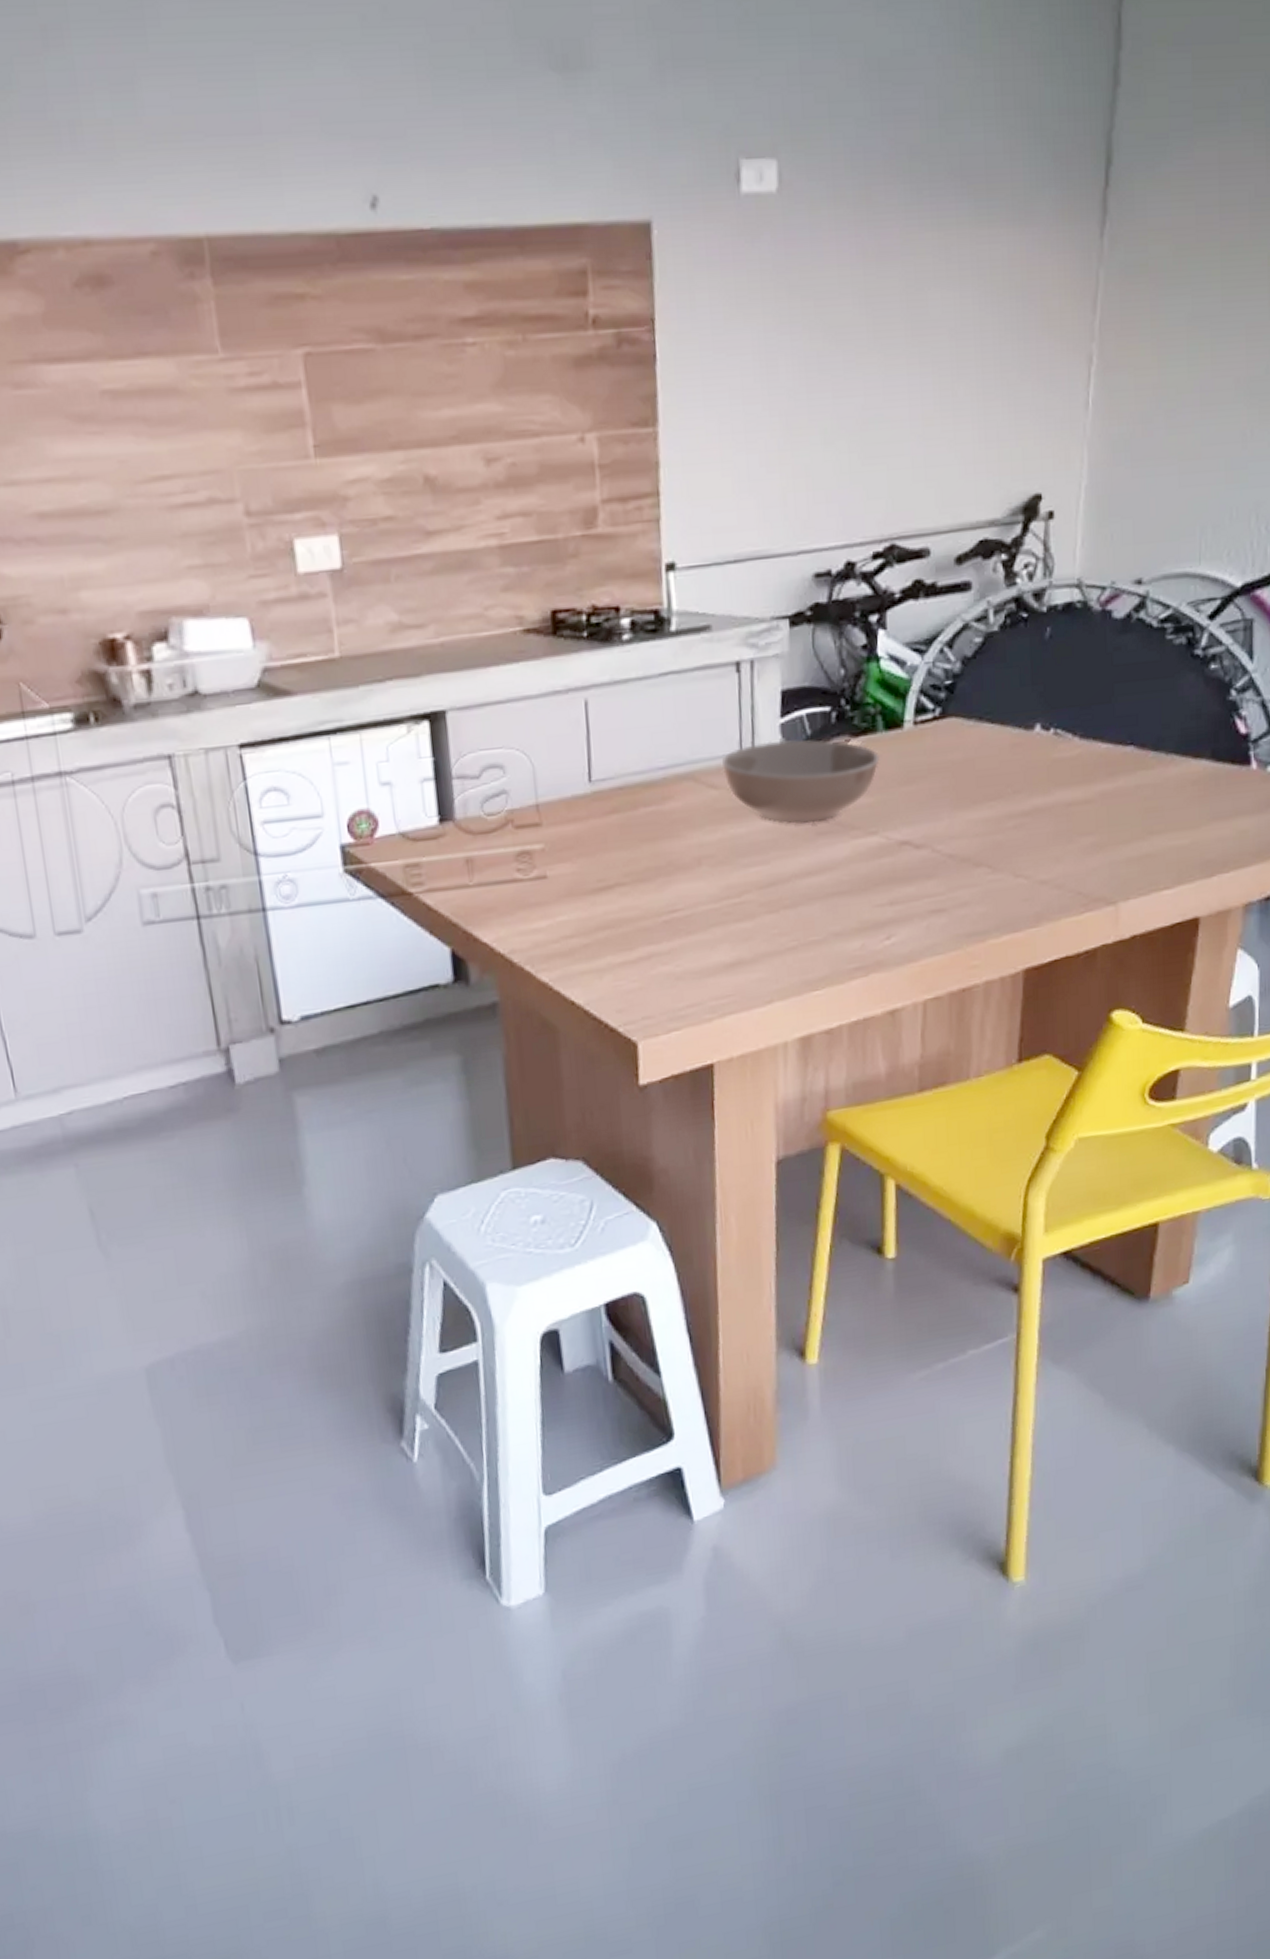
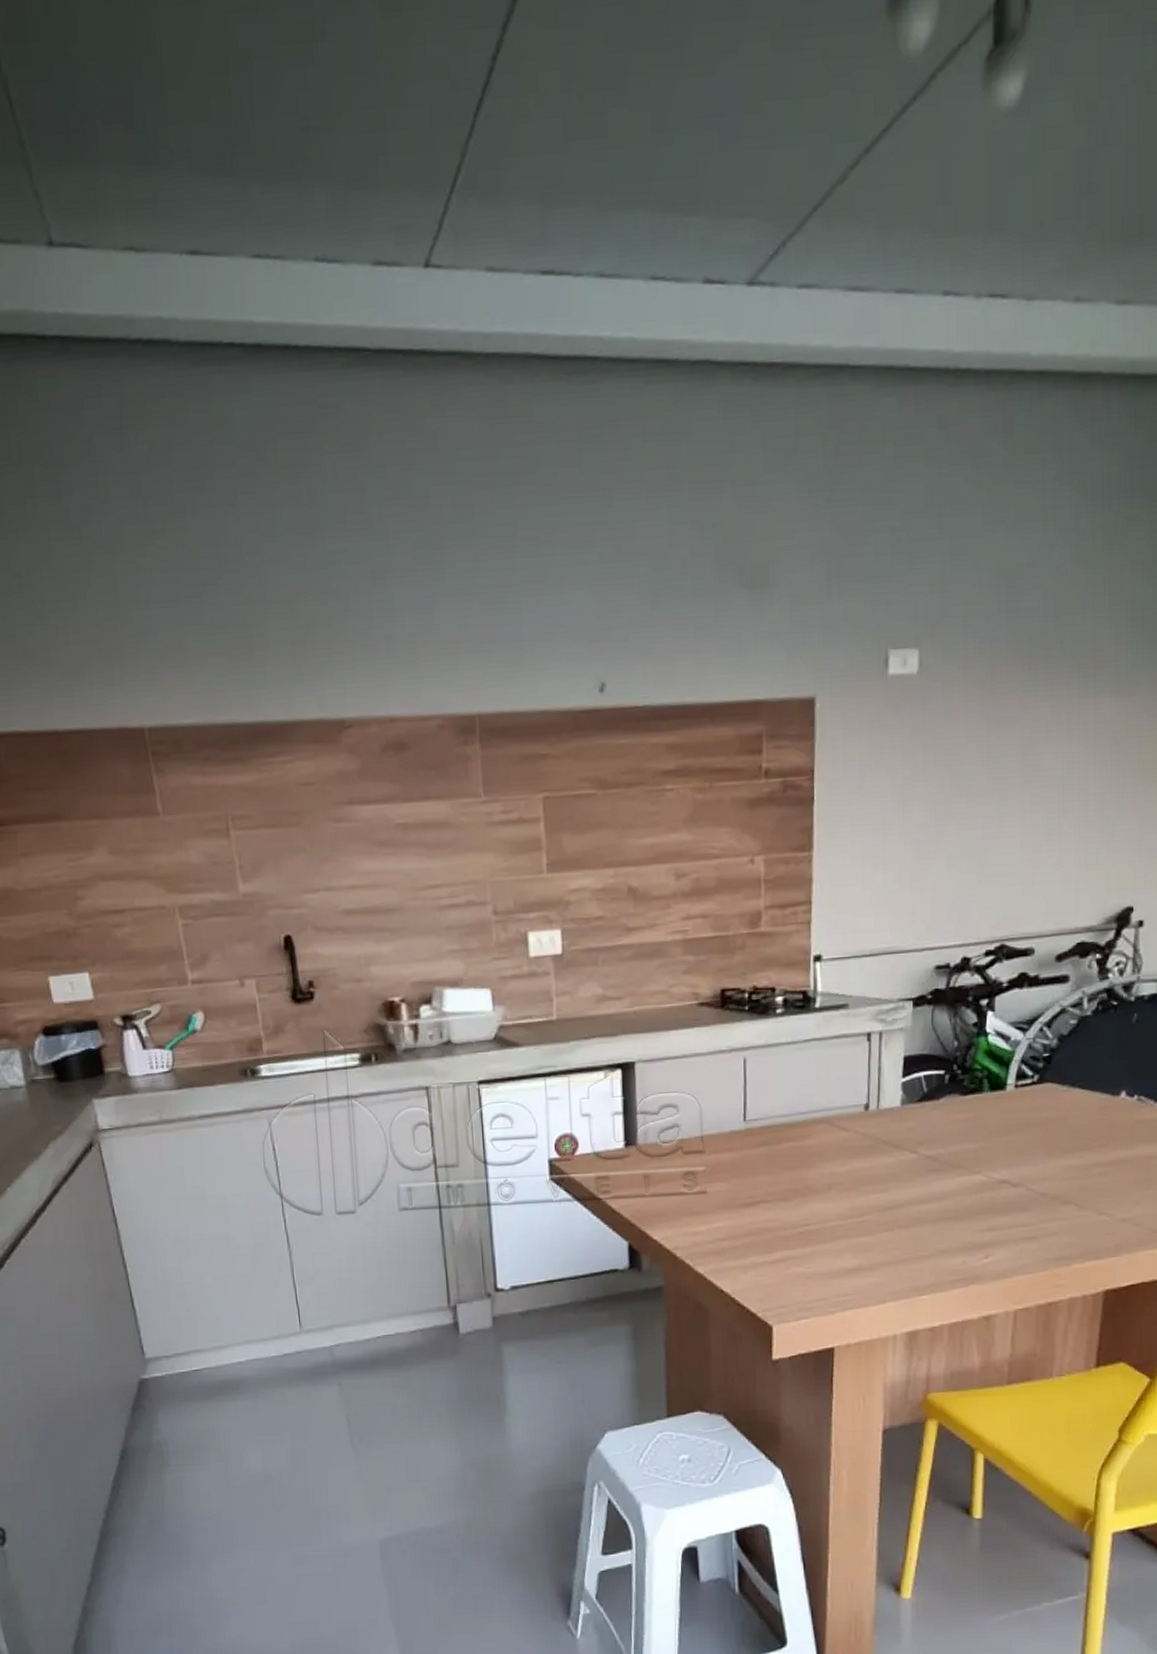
bowl: present [721,740,881,824] -> none [851,1095,986,1162]

